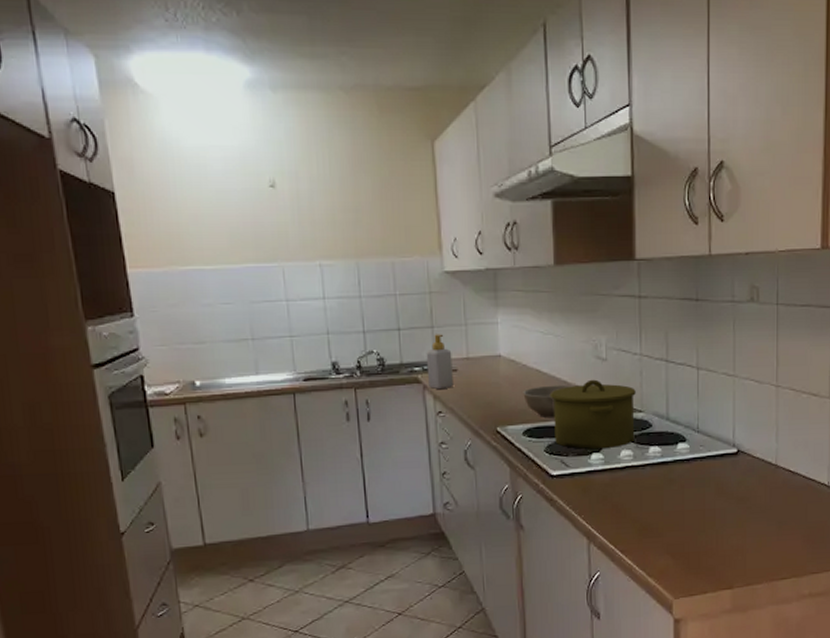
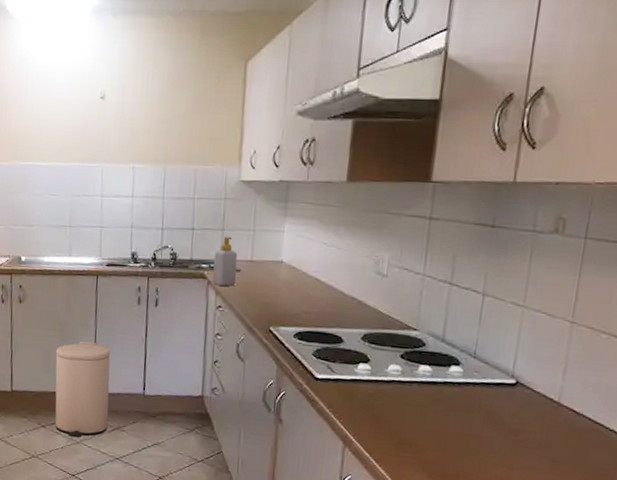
pedal bin: none [254,471,331,587] -> present [55,342,111,438]
bowl: present [523,384,574,418] -> none [299,294,351,325]
cooking pot: present [549,379,636,449] -> none [324,293,413,361]

